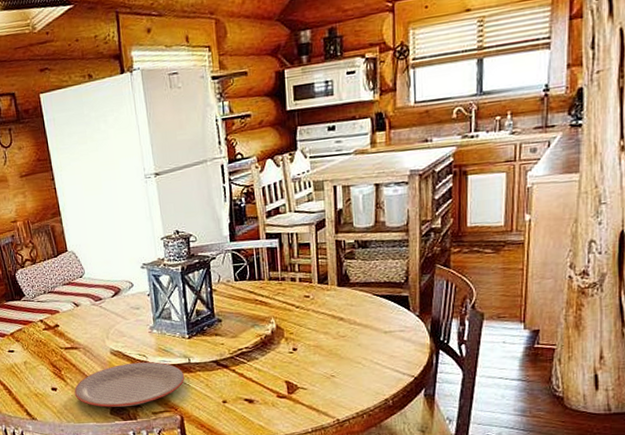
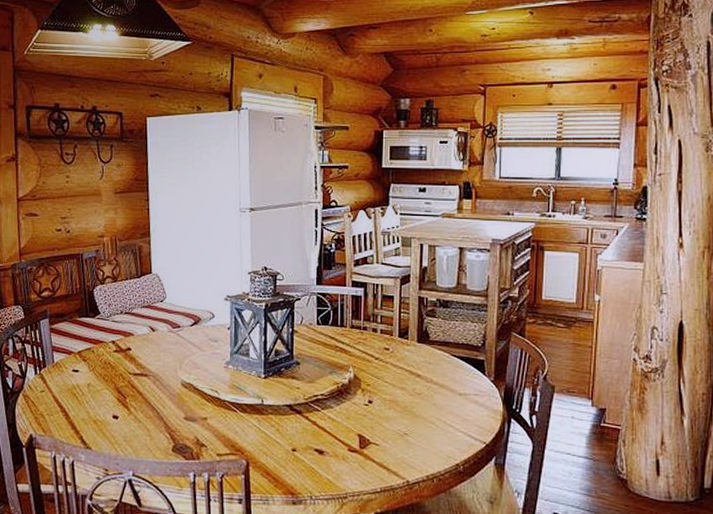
plate: present [74,361,185,407] -> none [137,397,256,445]

